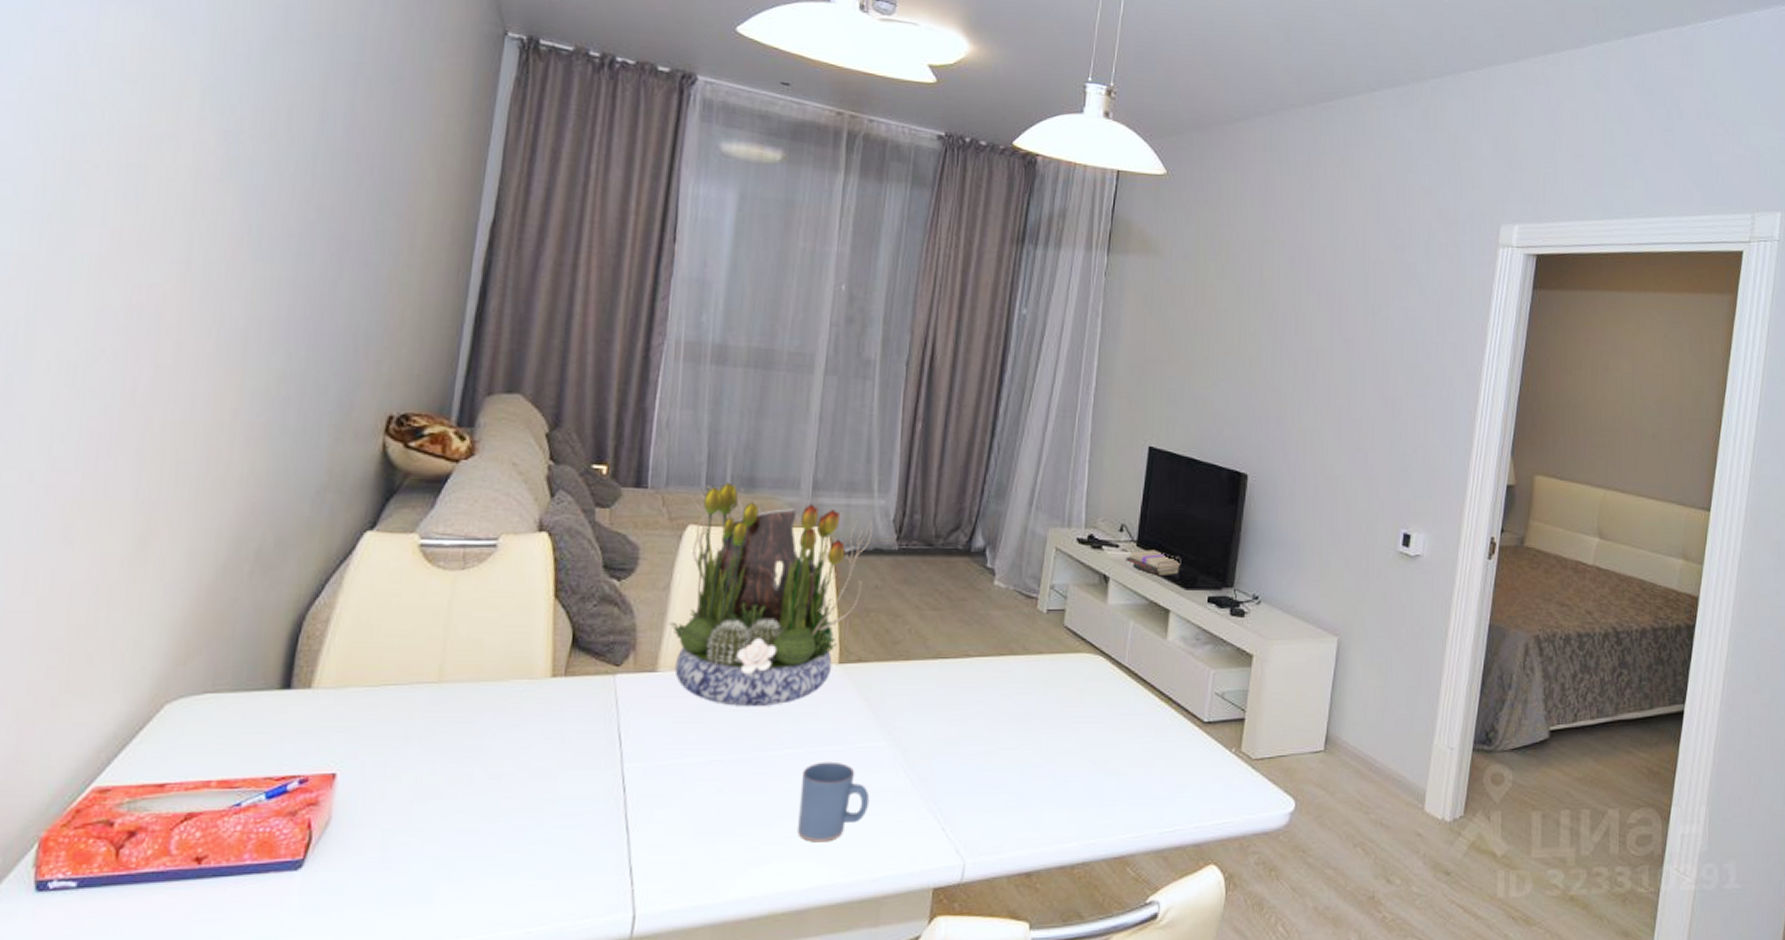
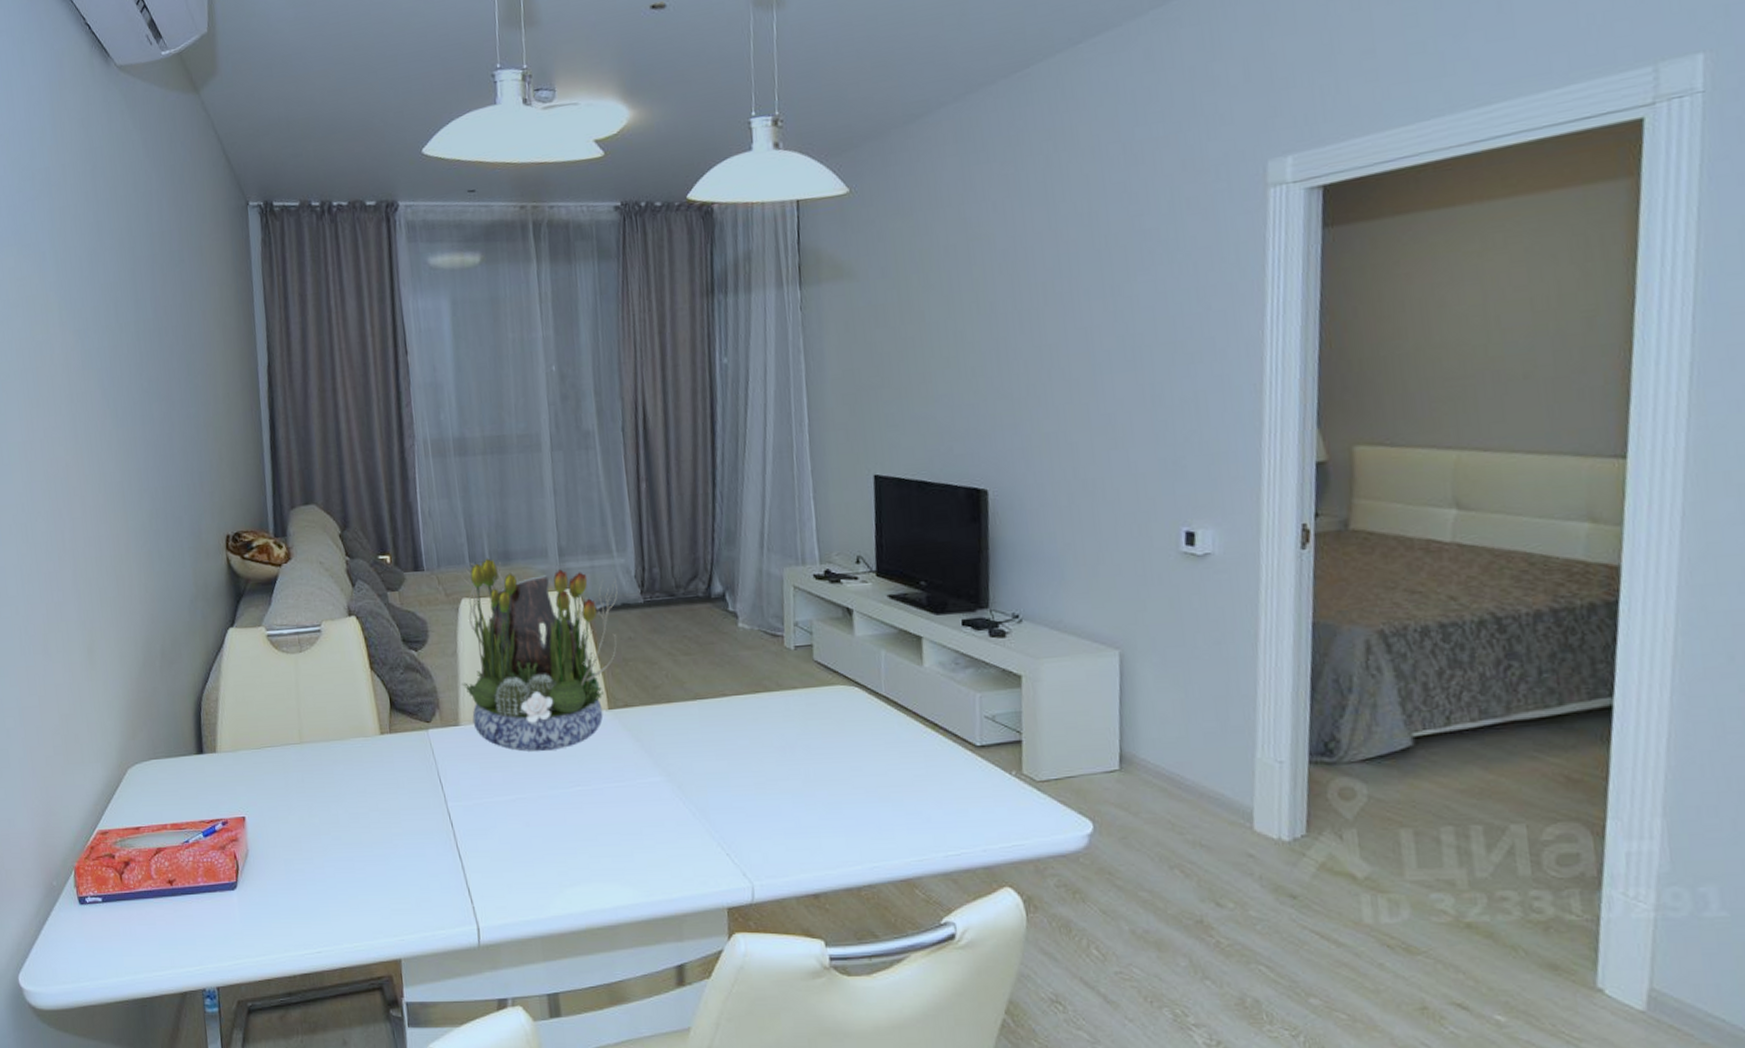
mug: present [798,761,870,843] -> none [593,796,657,867]
books: present [1125,549,1181,577] -> none [866,578,927,605]

